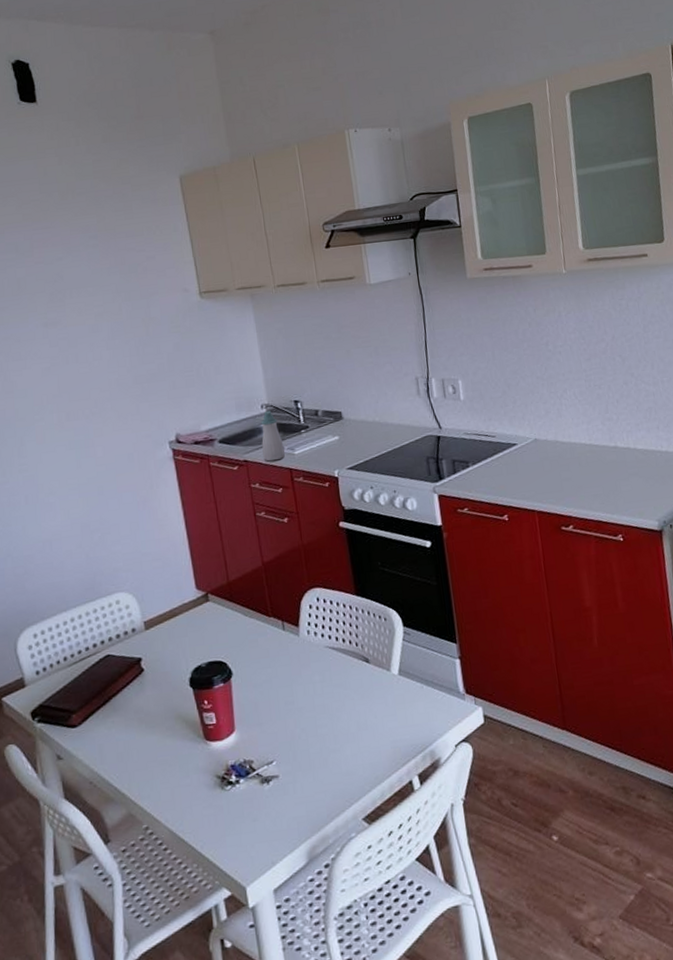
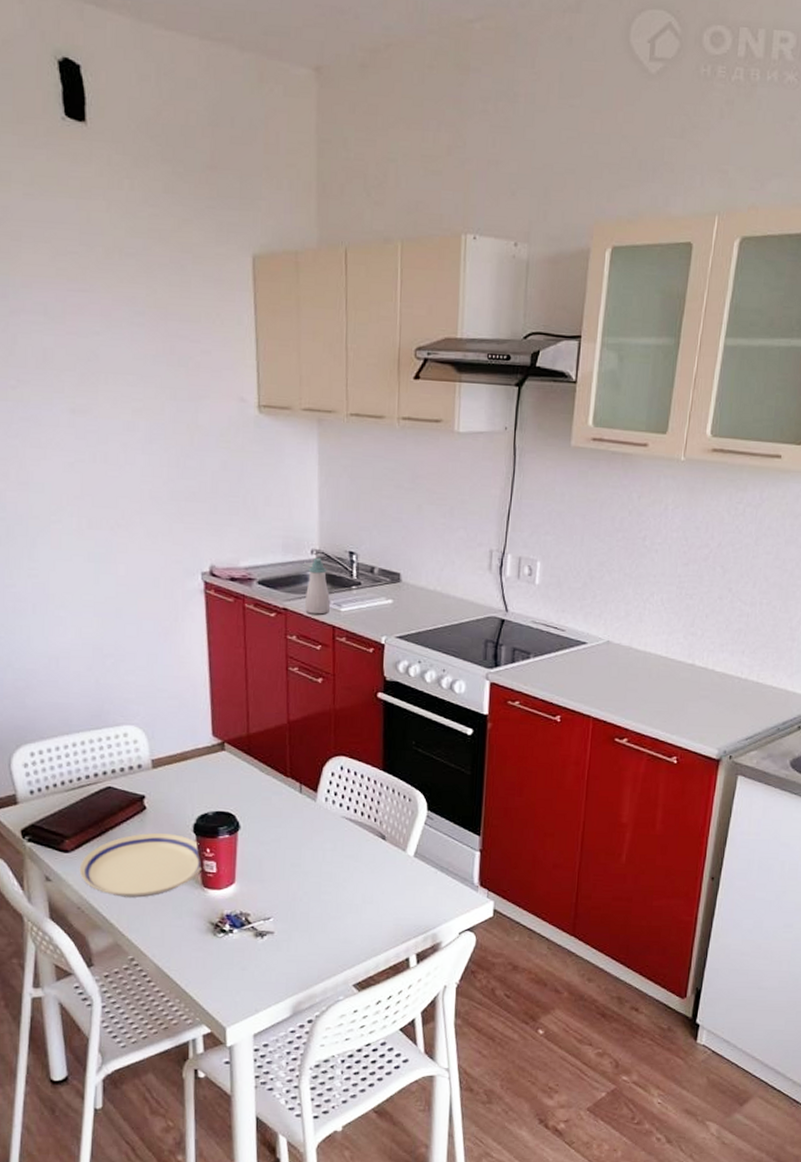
plate: none [87,691,204,764] -> present [79,832,204,898]

